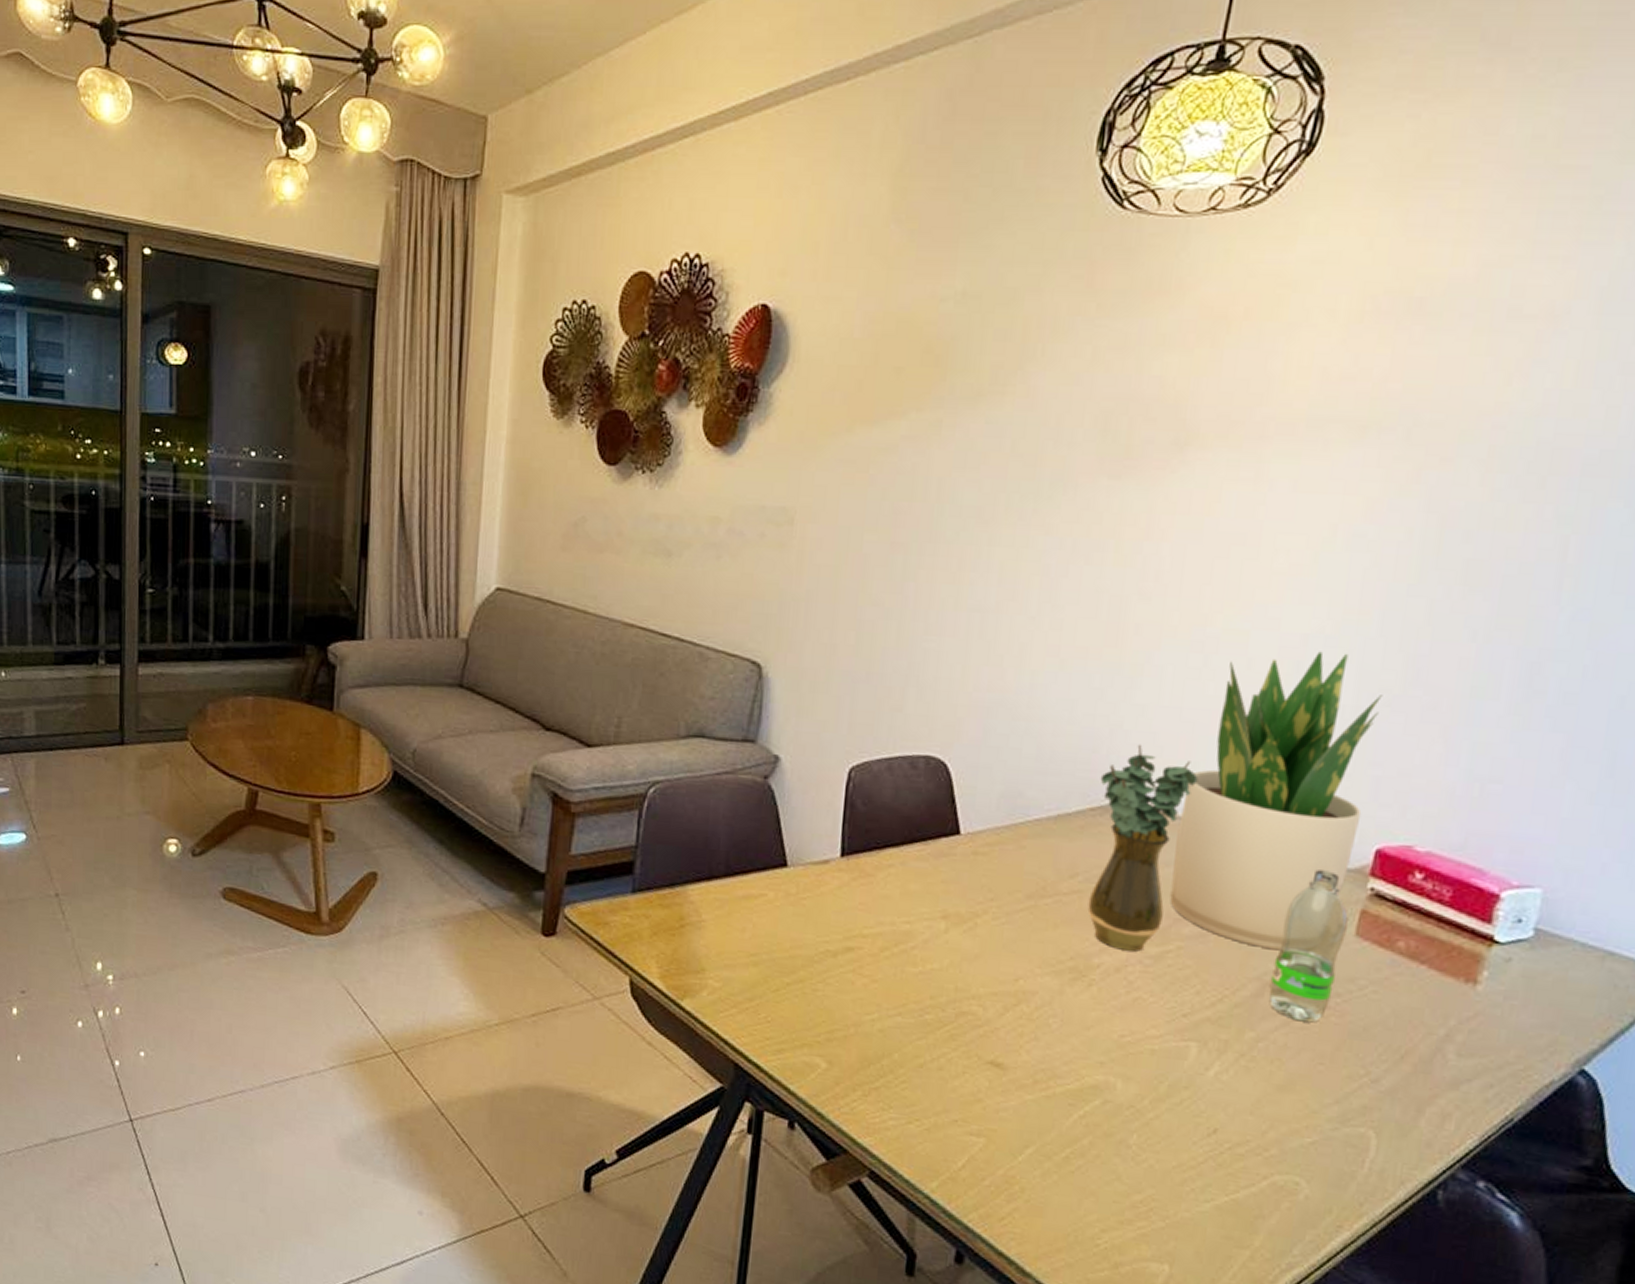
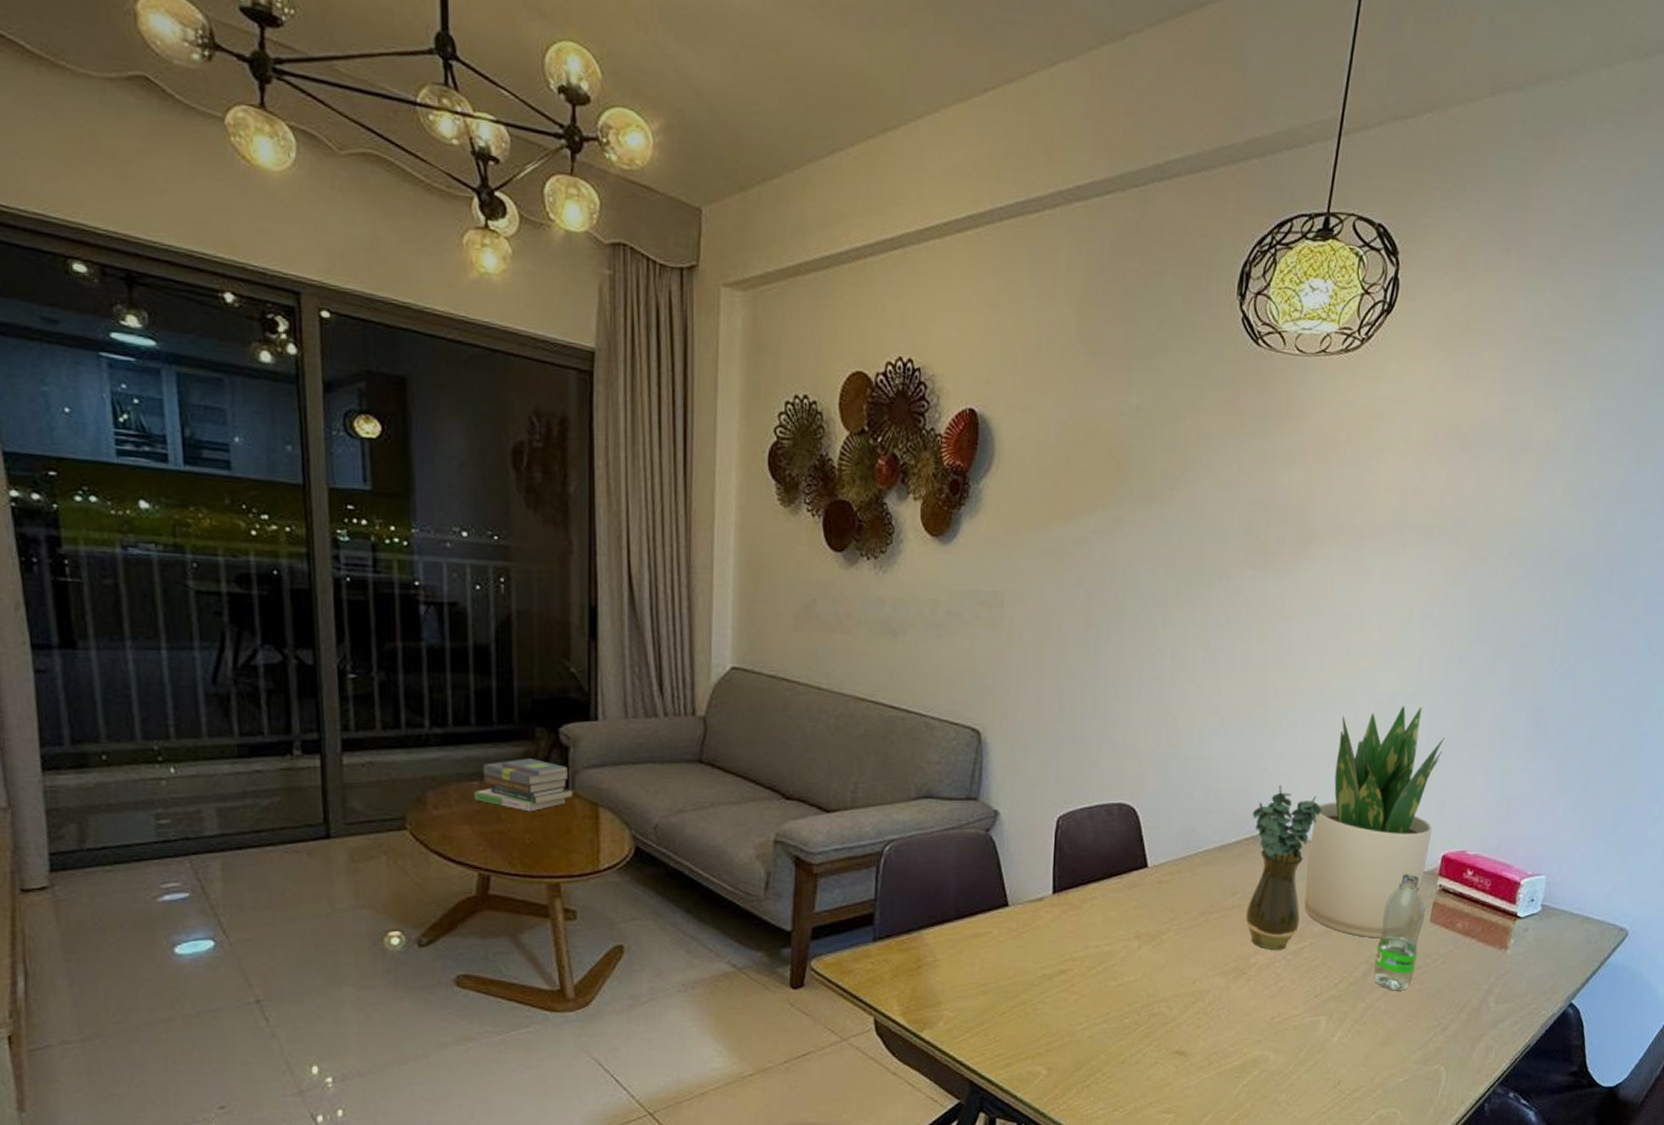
books: none [248,675,337,730] -> present [475,758,572,812]

